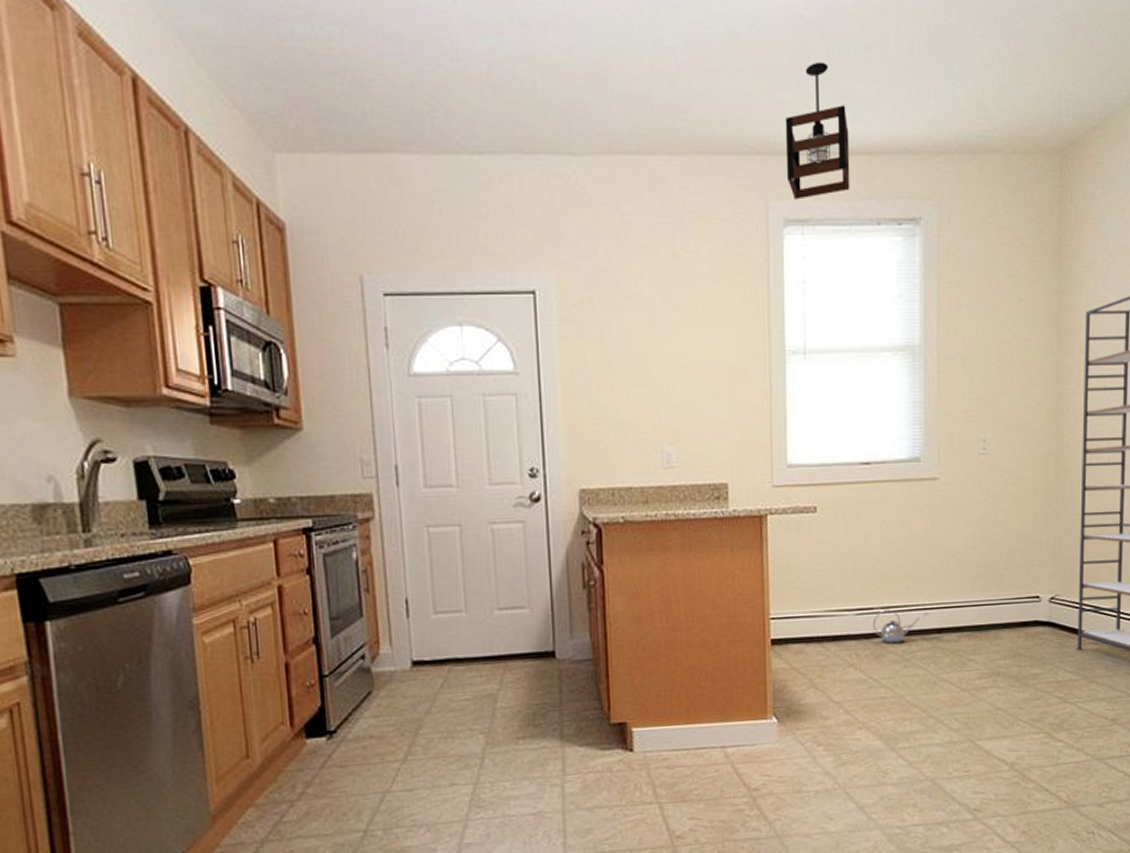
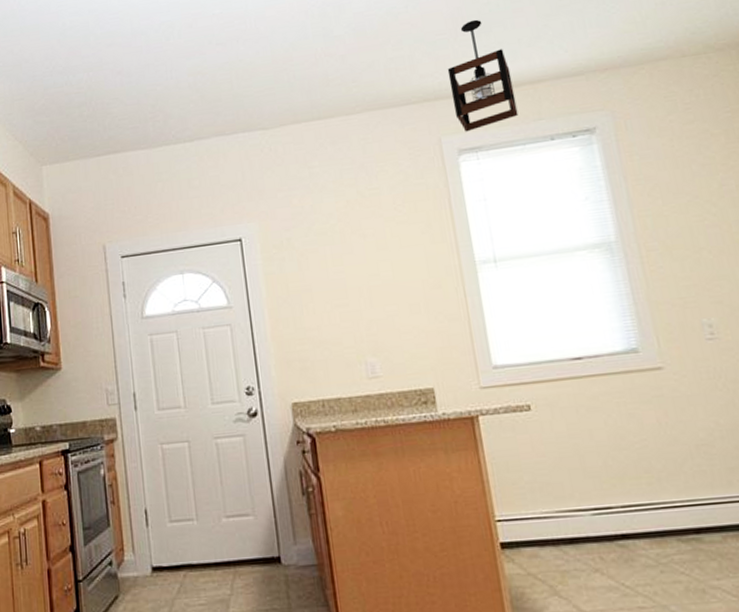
watering can: present [872,609,929,644] -> none [613,507,681,546]

